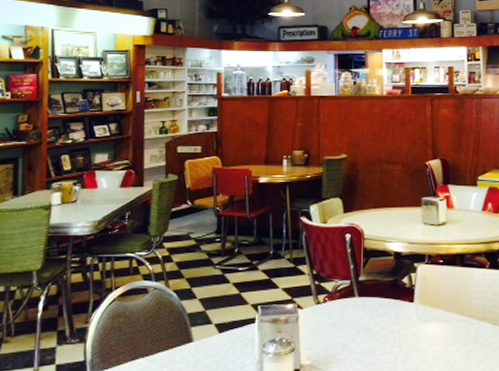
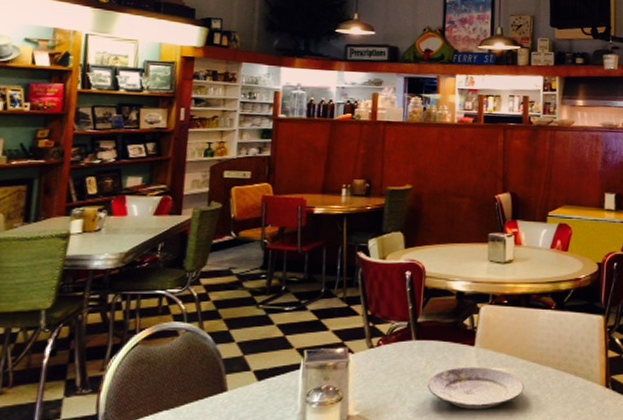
plate: none [372,321,463,361] -> present [428,367,524,410]

